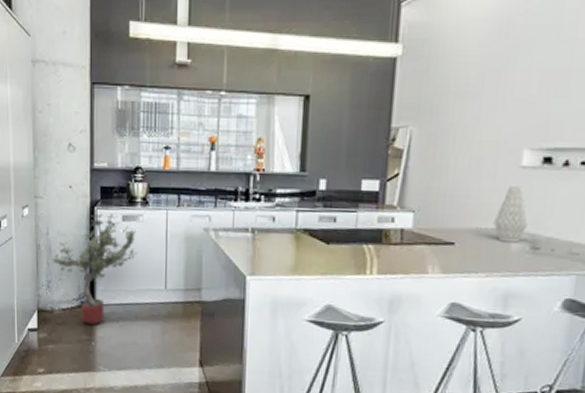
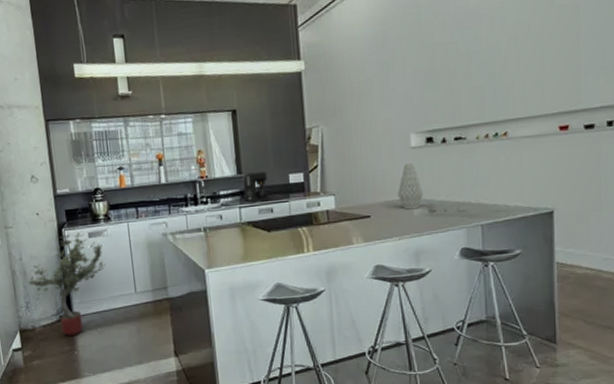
coffee maker: none [304,172,337,208] -> present [243,172,271,203]

